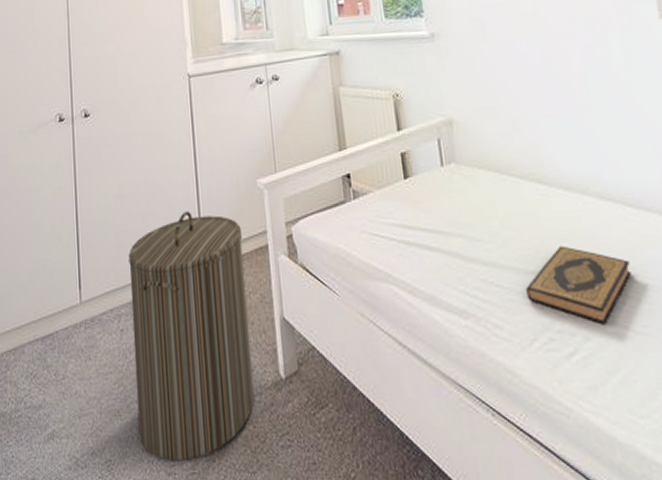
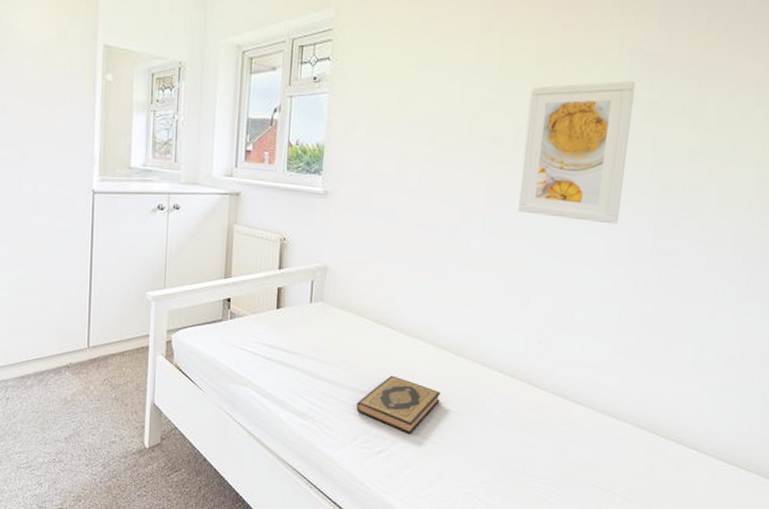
laundry hamper: present [128,211,255,462] -> none [16,309,126,500]

